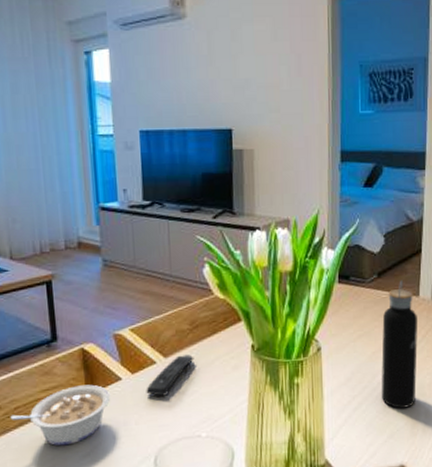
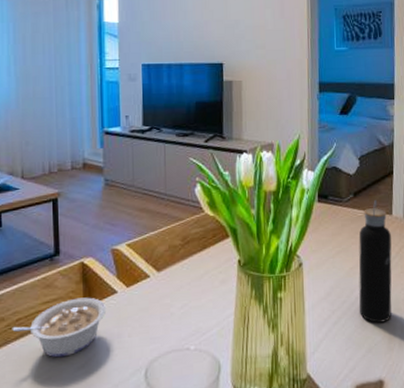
remote control: present [146,354,194,396] -> none [139,269,185,309]

